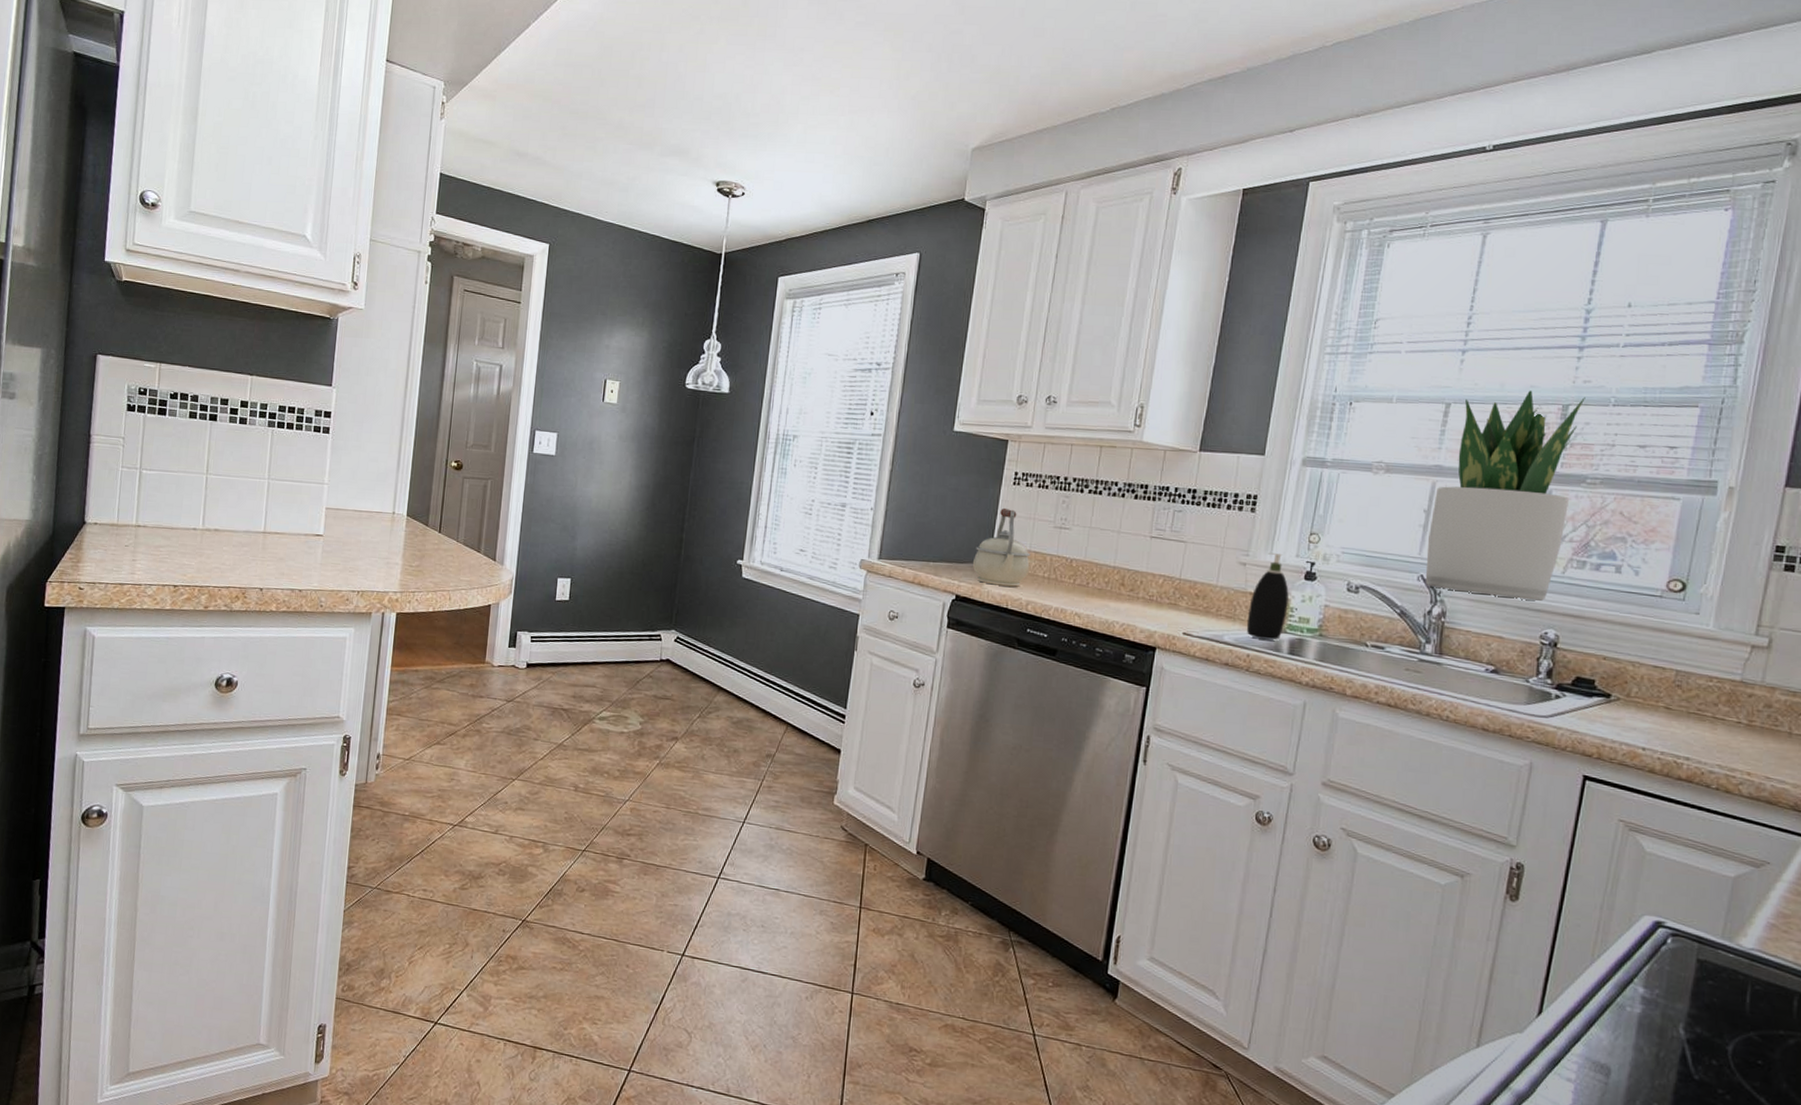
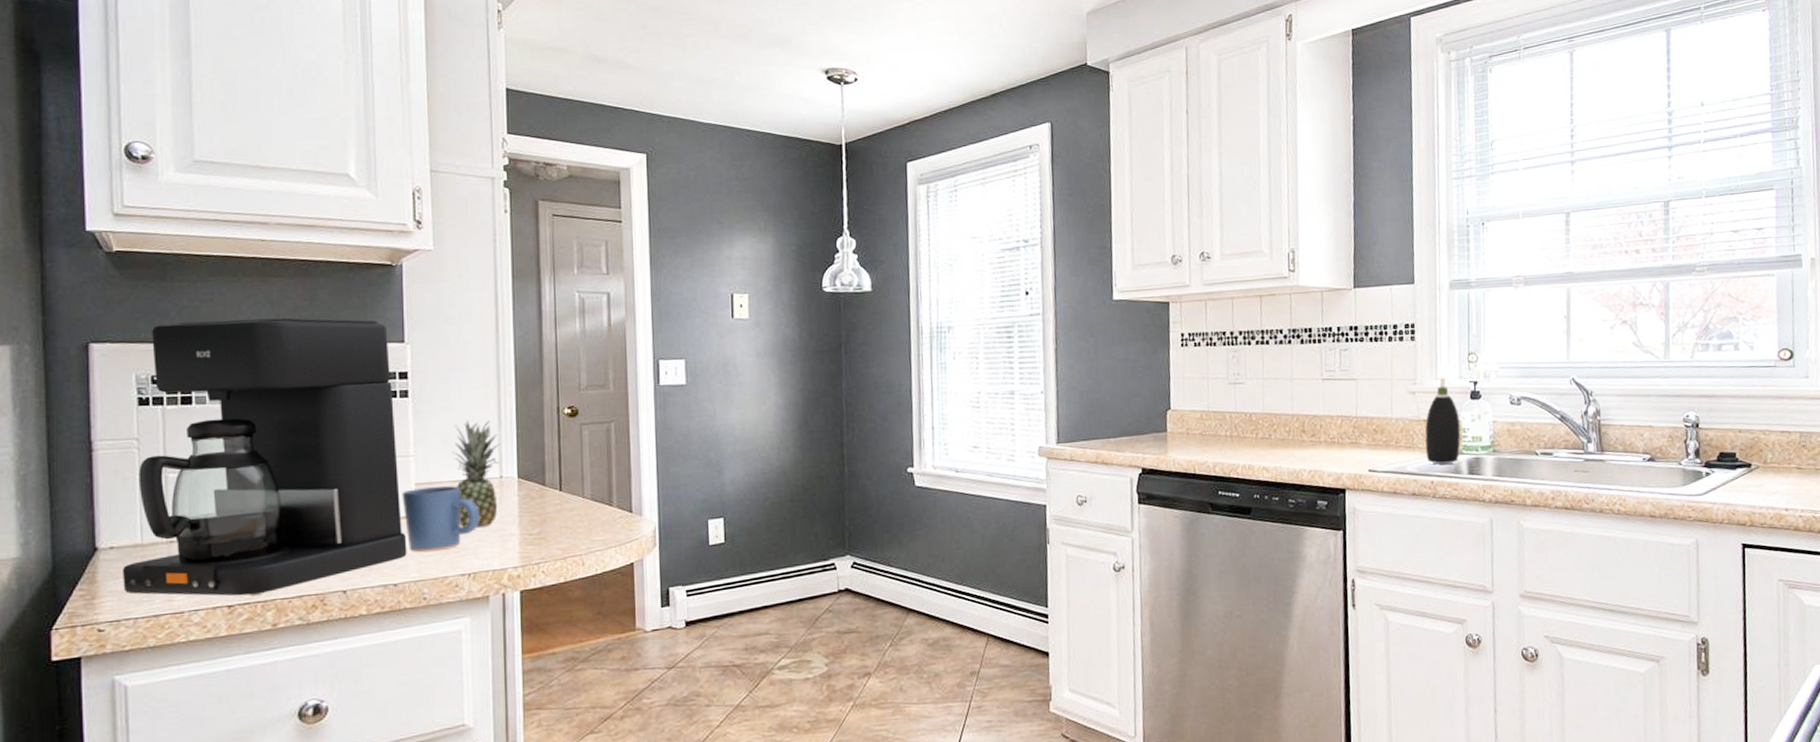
coffee maker: none [100,346,320,580] -> present [122,318,407,597]
mug: none [314,512,373,568] -> present [402,486,480,553]
fruit: none [356,460,397,554] -> present [452,420,501,529]
kettle: present [972,507,1031,587] -> none [1153,371,1212,452]
planter: present [1425,390,1585,601] -> none [1571,192,1686,389]

